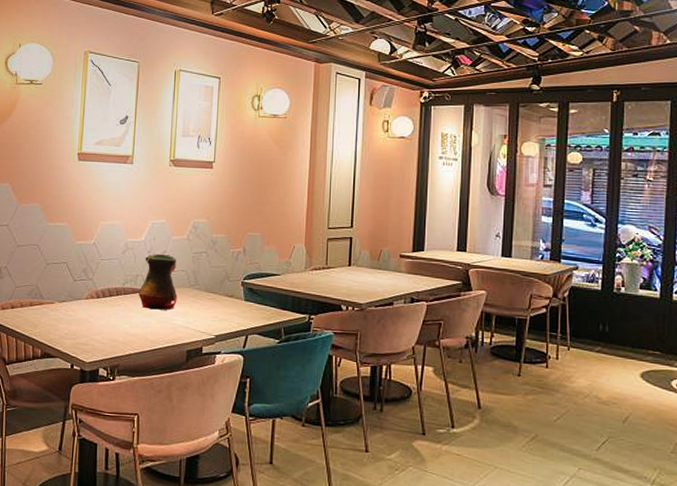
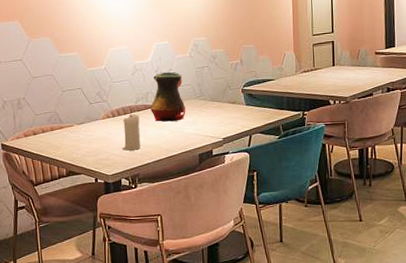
candle: none [103,297,126,338] -> present [122,114,141,151]

